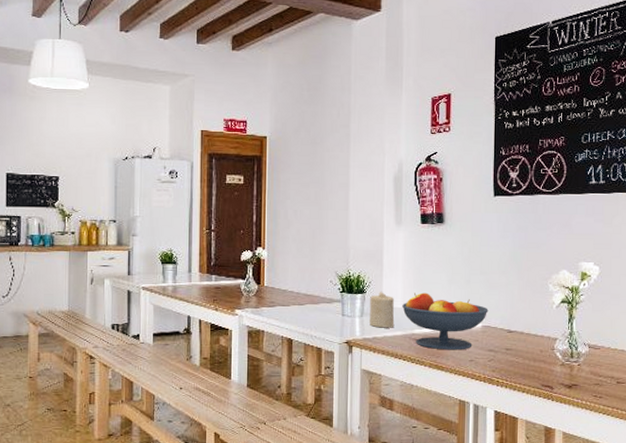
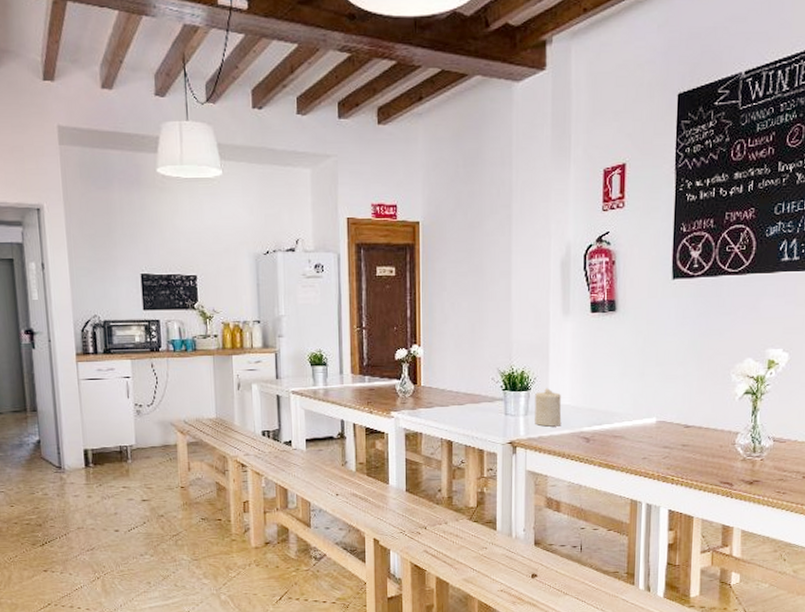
fruit bowl: present [402,292,489,350] -> none [570,387,664,448]

